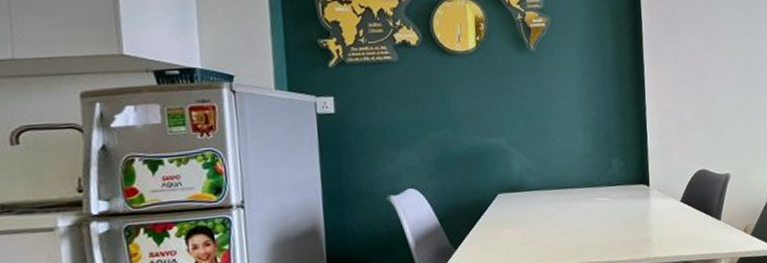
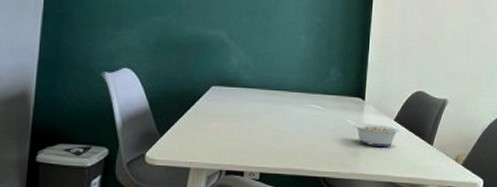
legume: none [633,207,687,229] -> present [346,119,399,146]

